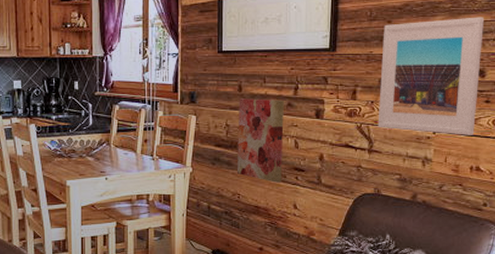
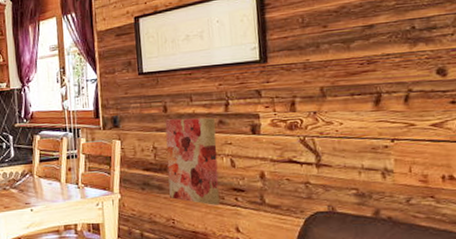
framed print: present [378,17,485,135] -> none [319,11,442,142]

